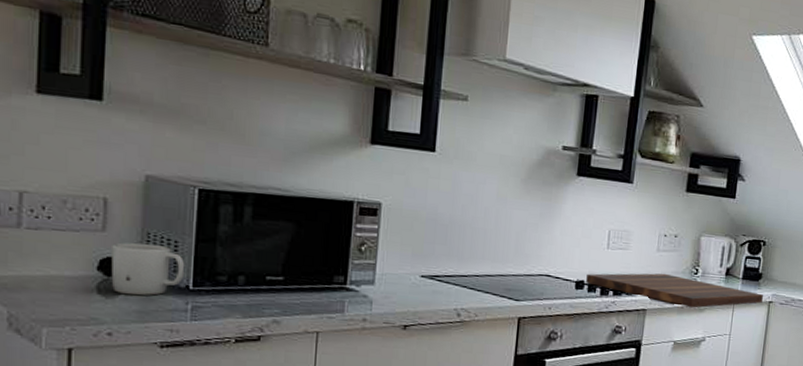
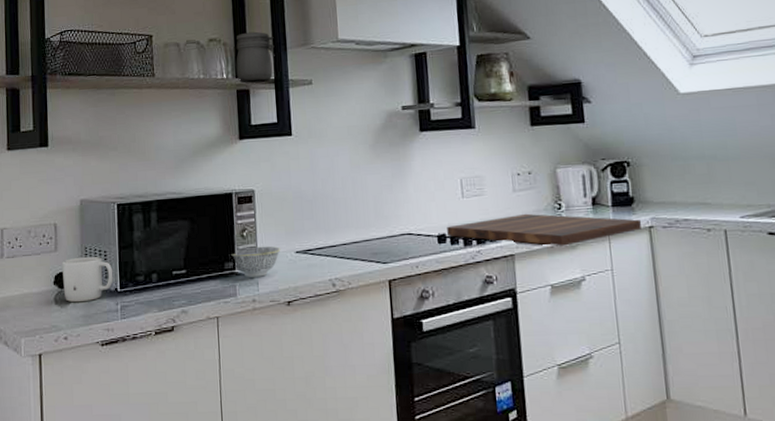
bowl: none [340,263,404,297] -> present [229,246,281,278]
jar: none [377,22,430,86] -> present [236,31,275,84]

